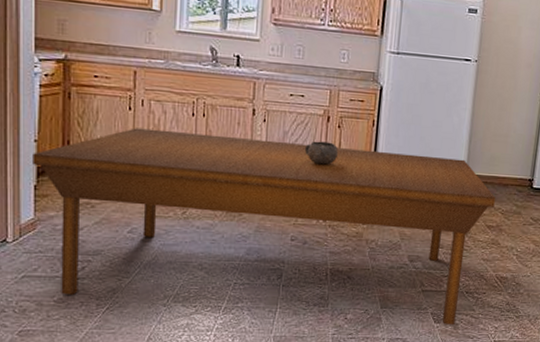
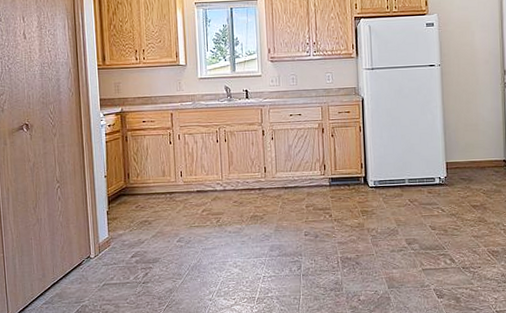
dining table: present [33,128,496,324] -> none [104,150,476,299]
decorative bowl: present [304,141,339,165] -> none [306,149,335,169]

